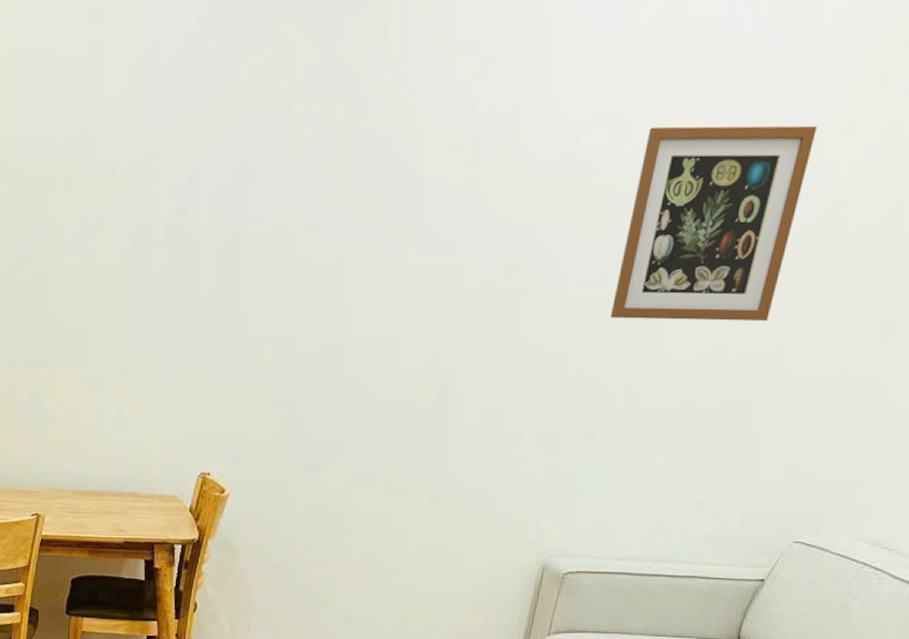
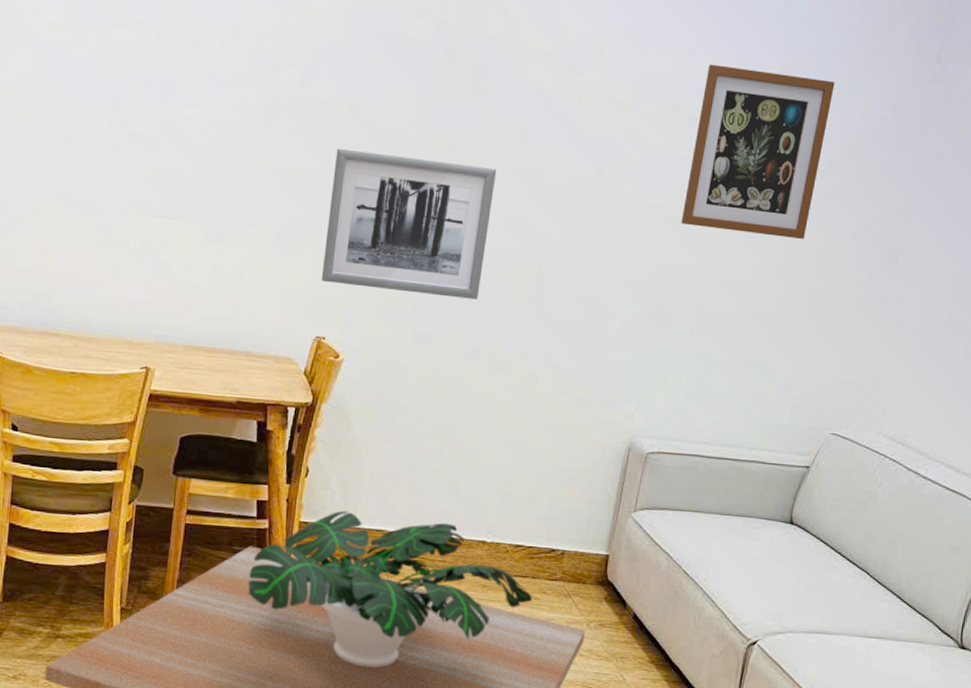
wall art: none [204,276,392,422] -> present [321,148,497,300]

